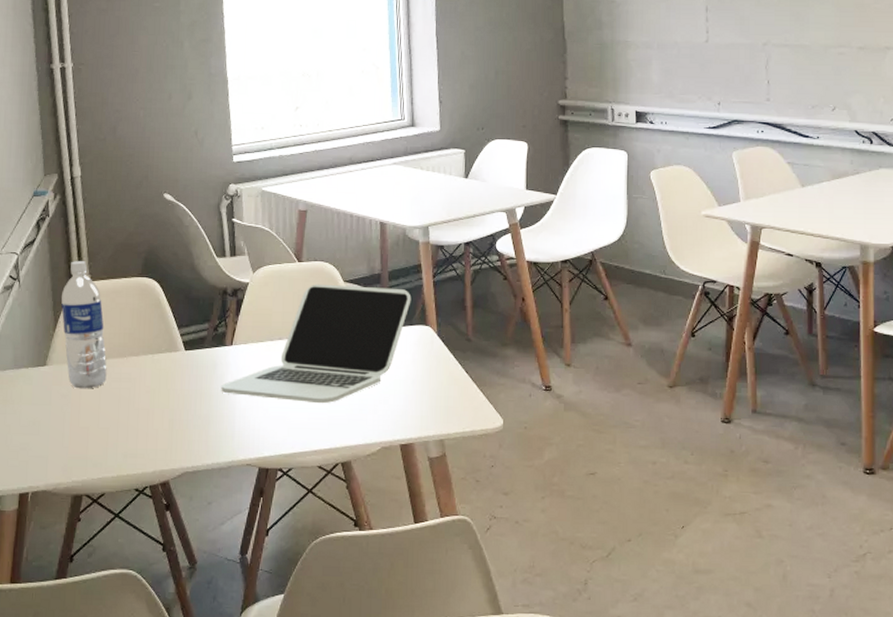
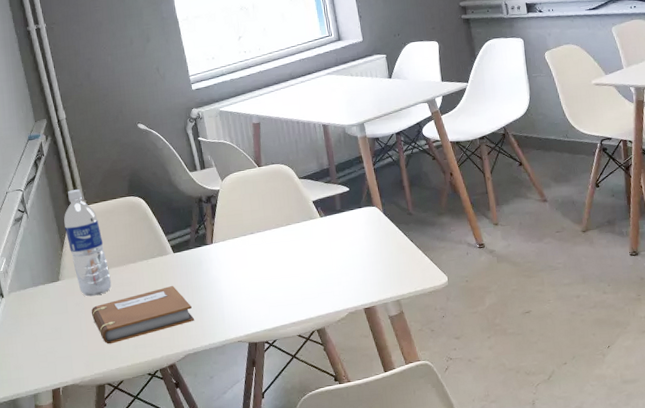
notebook: none [78,389,199,449] -> present [91,286,195,344]
laptop: present [221,284,412,404] -> none [208,178,358,285]

